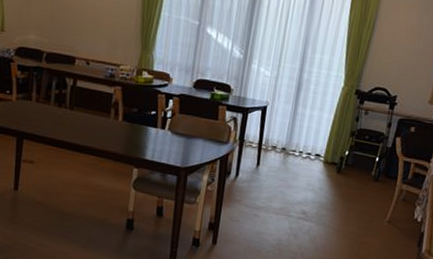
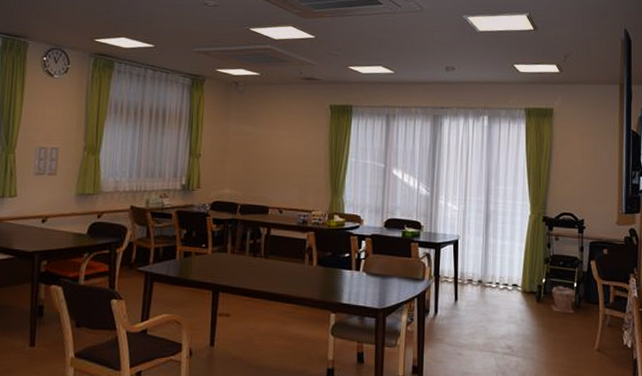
plant pot: none [350,159,376,186] -> present [551,286,575,313]

